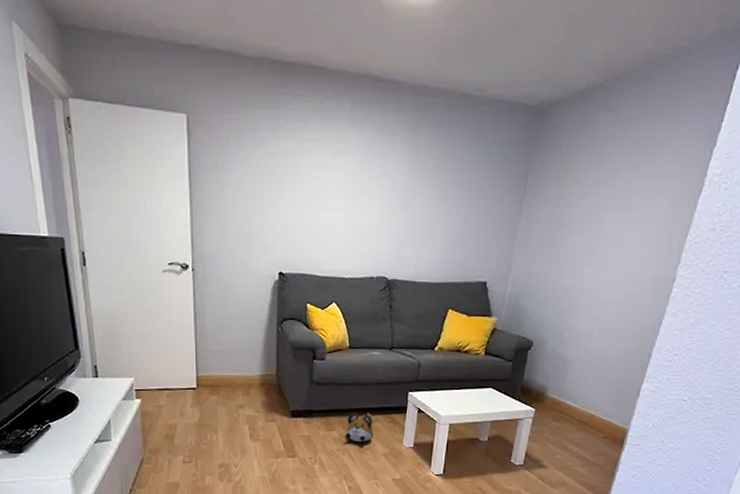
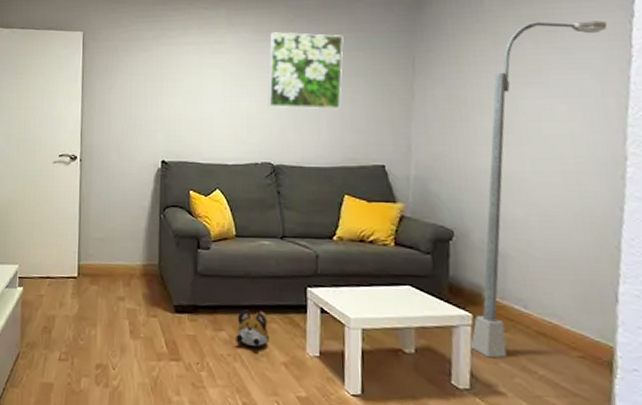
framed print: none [387,134,466,225] -> present [267,32,344,110]
floor lamp: none [529,144,694,442] -> present [470,21,608,358]

